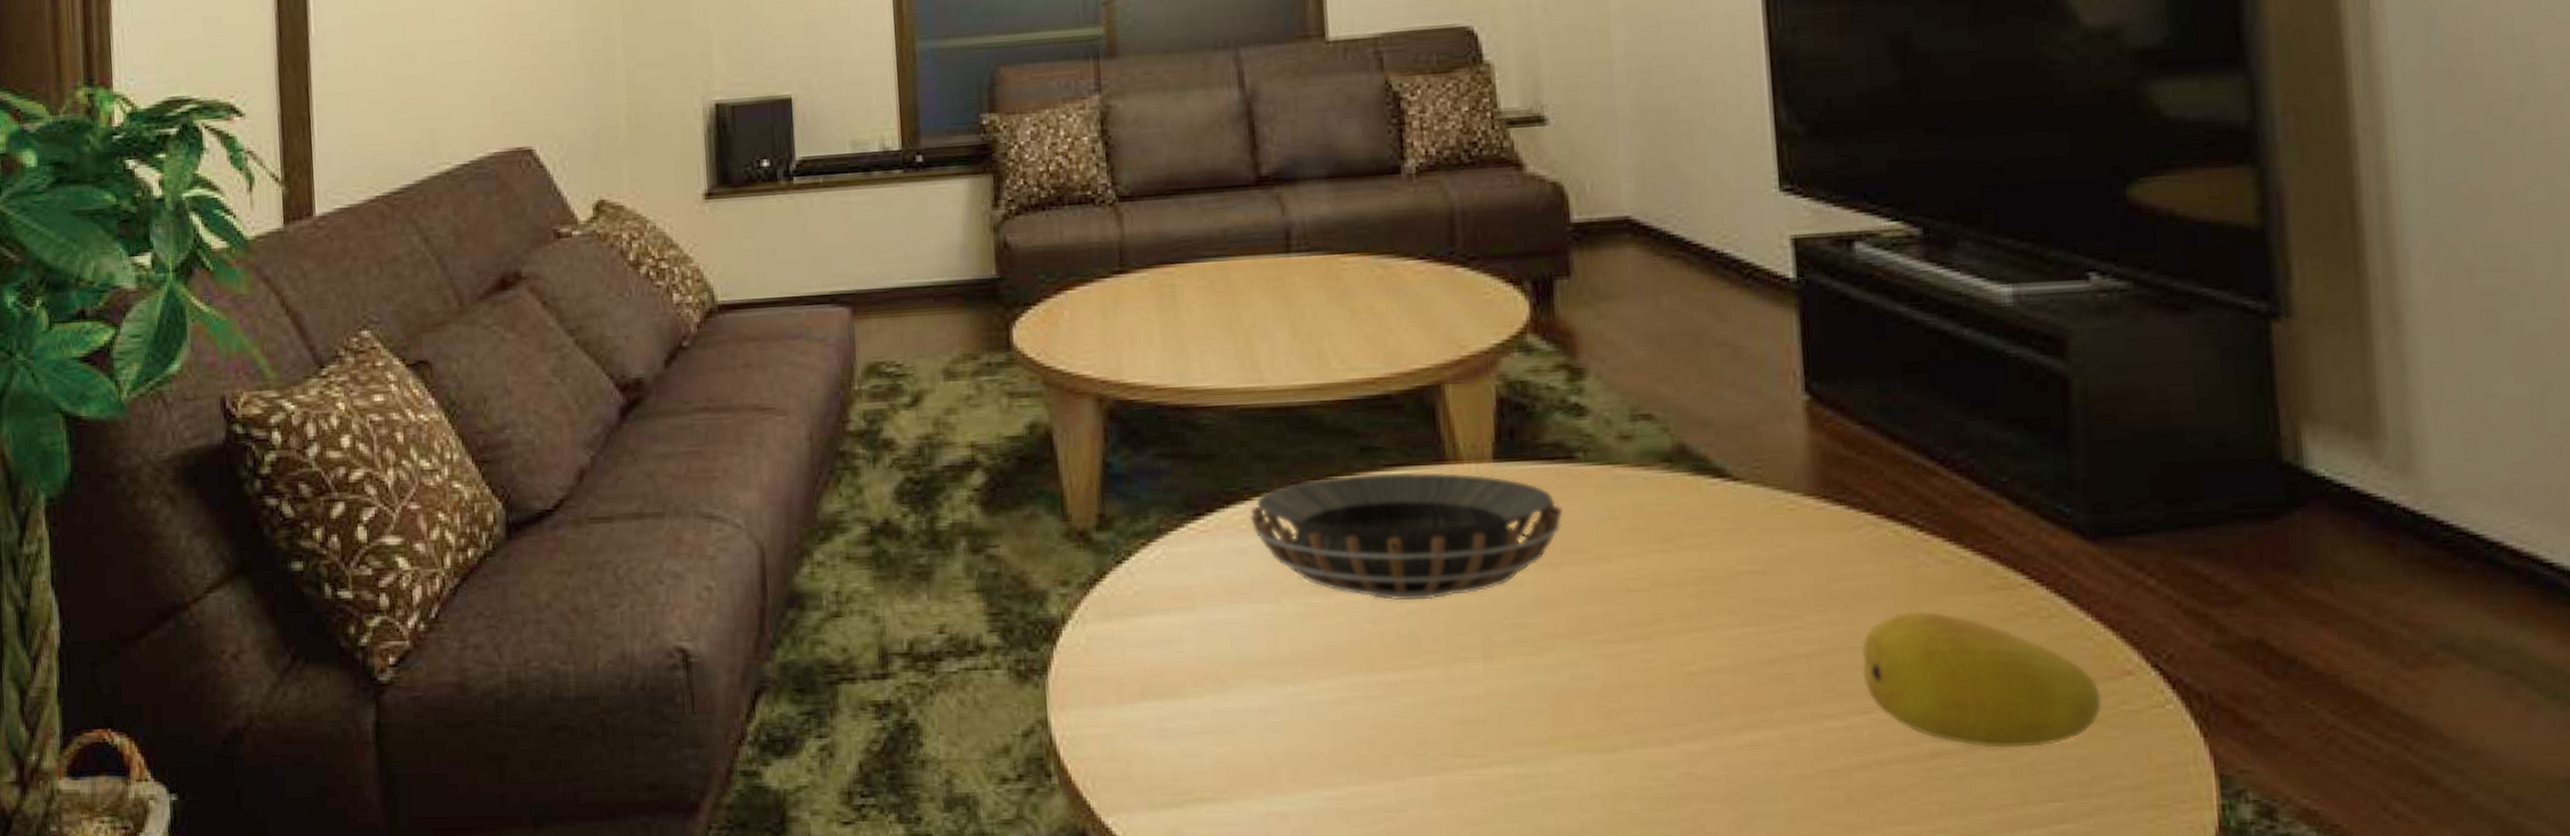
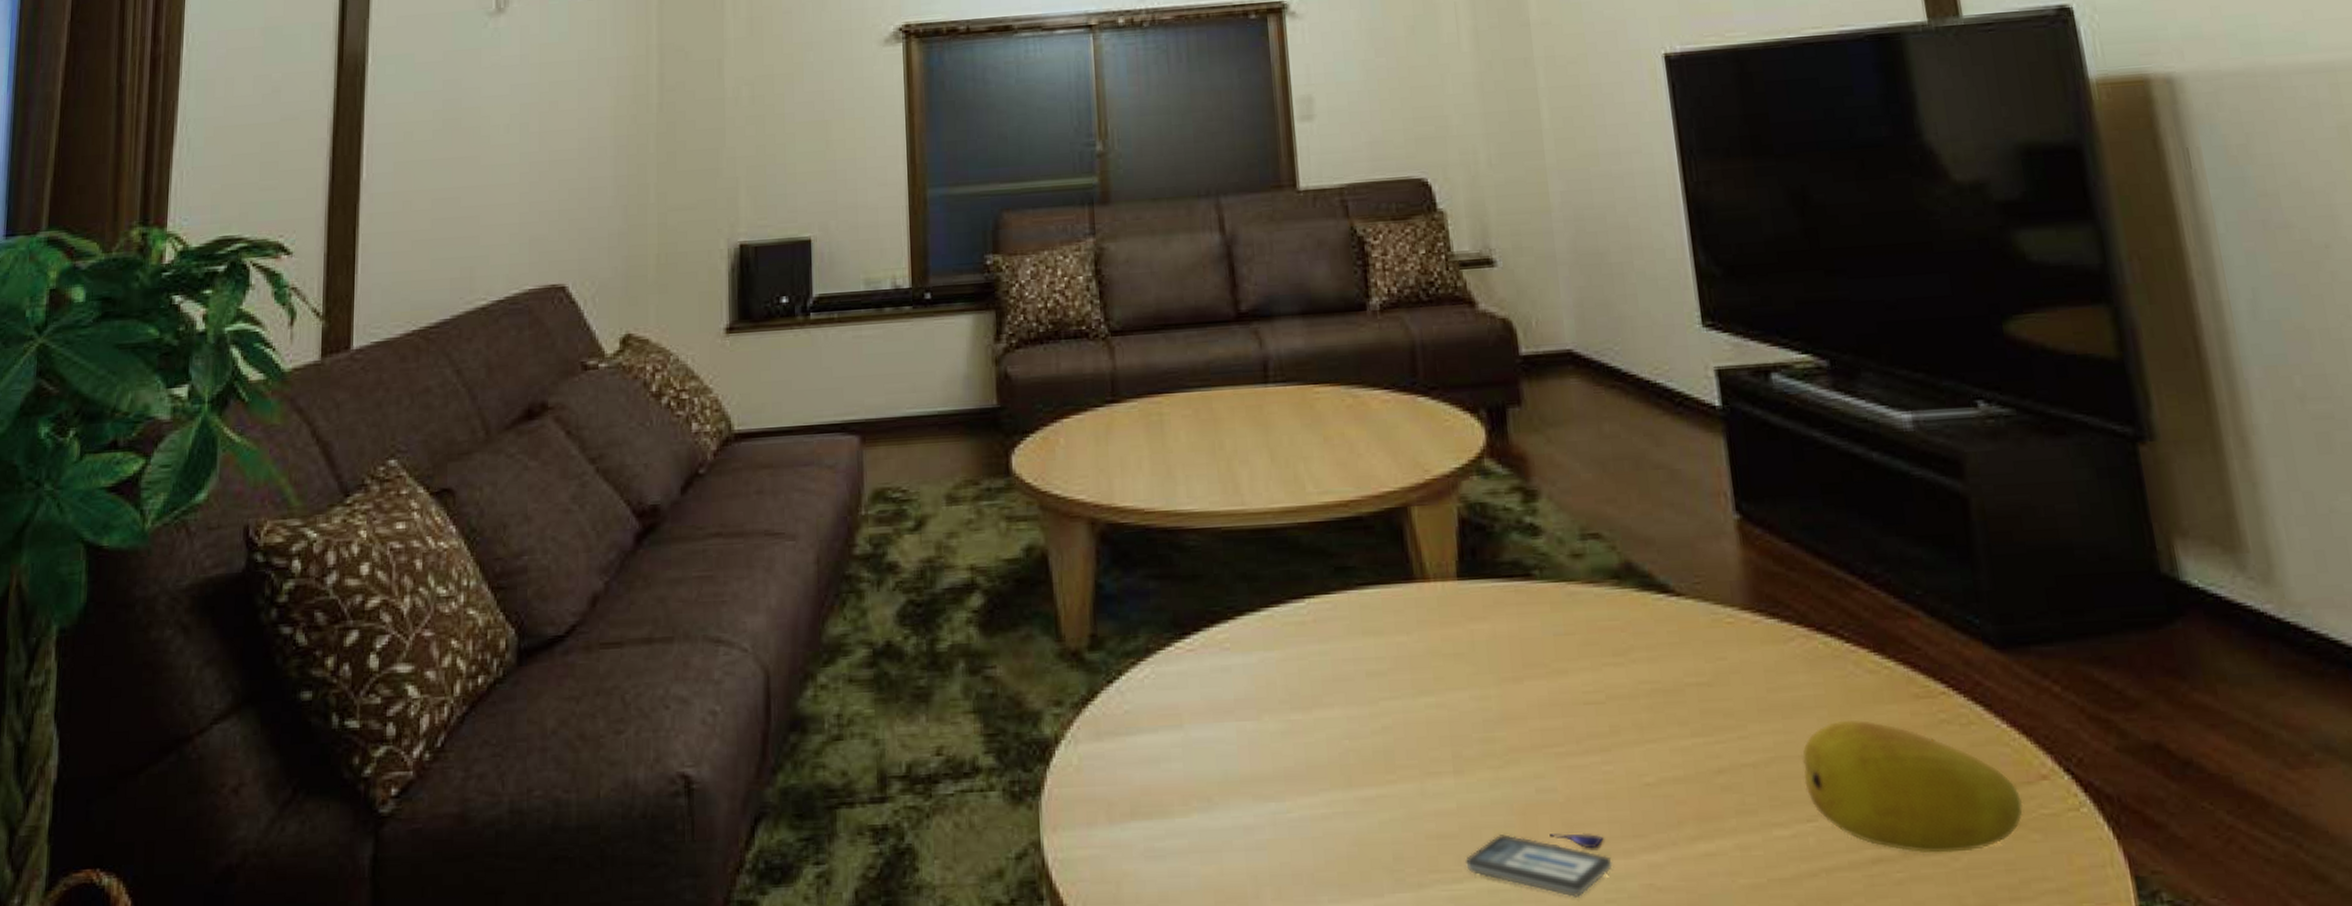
decorative bowl: present [1250,472,1563,601] -> none [1233,590,1523,717]
tablet: none [1493,721,1649,784] -> present [1466,833,1613,897]

